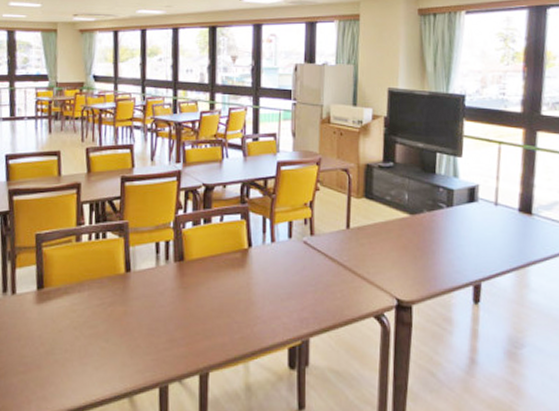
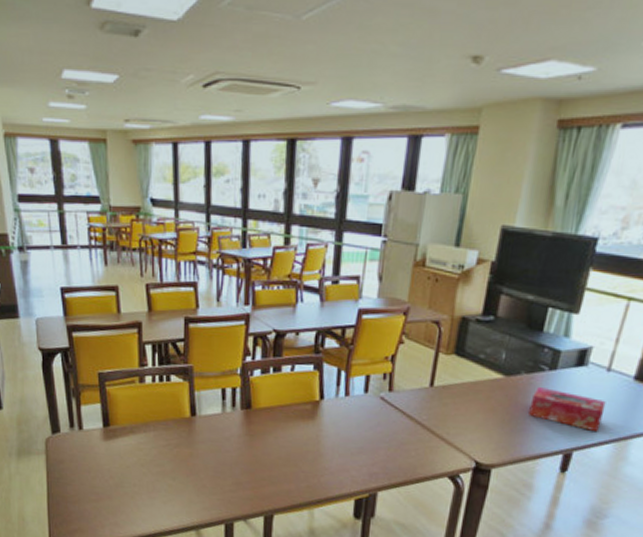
tissue box: none [436,222,501,263] -> present [529,386,606,433]

